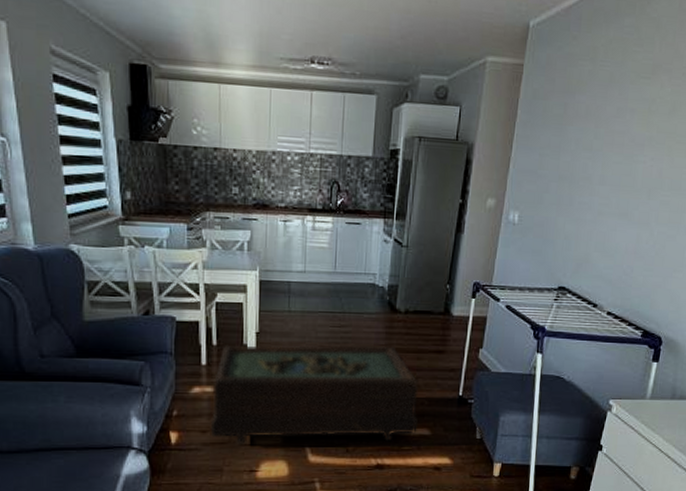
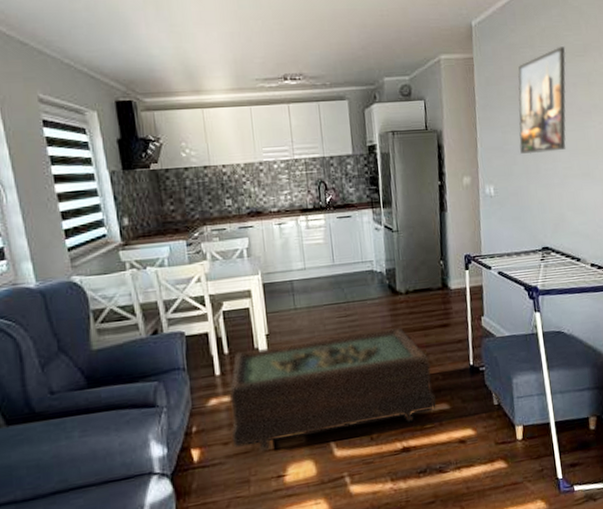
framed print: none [556,64,631,184] -> present [518,46,567,154]

